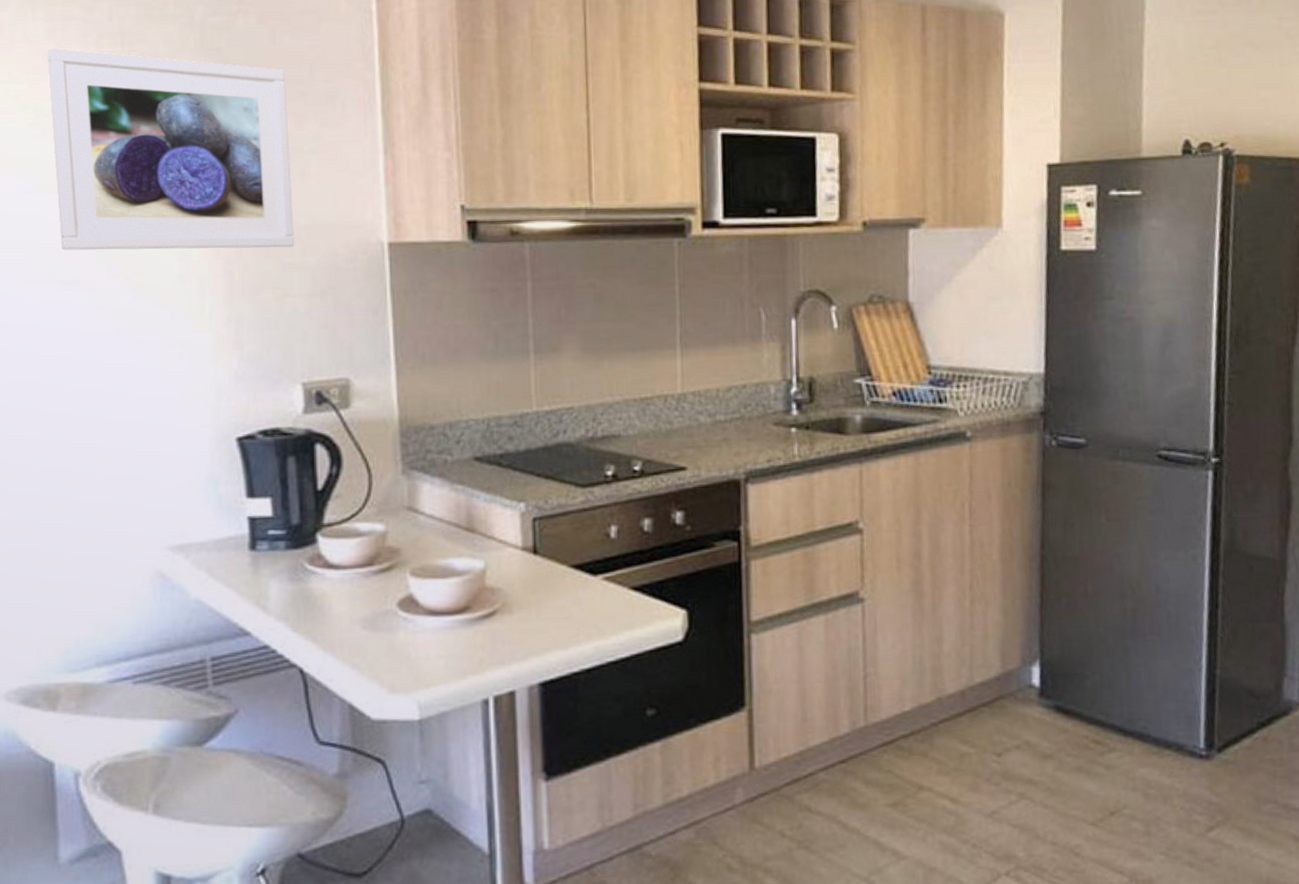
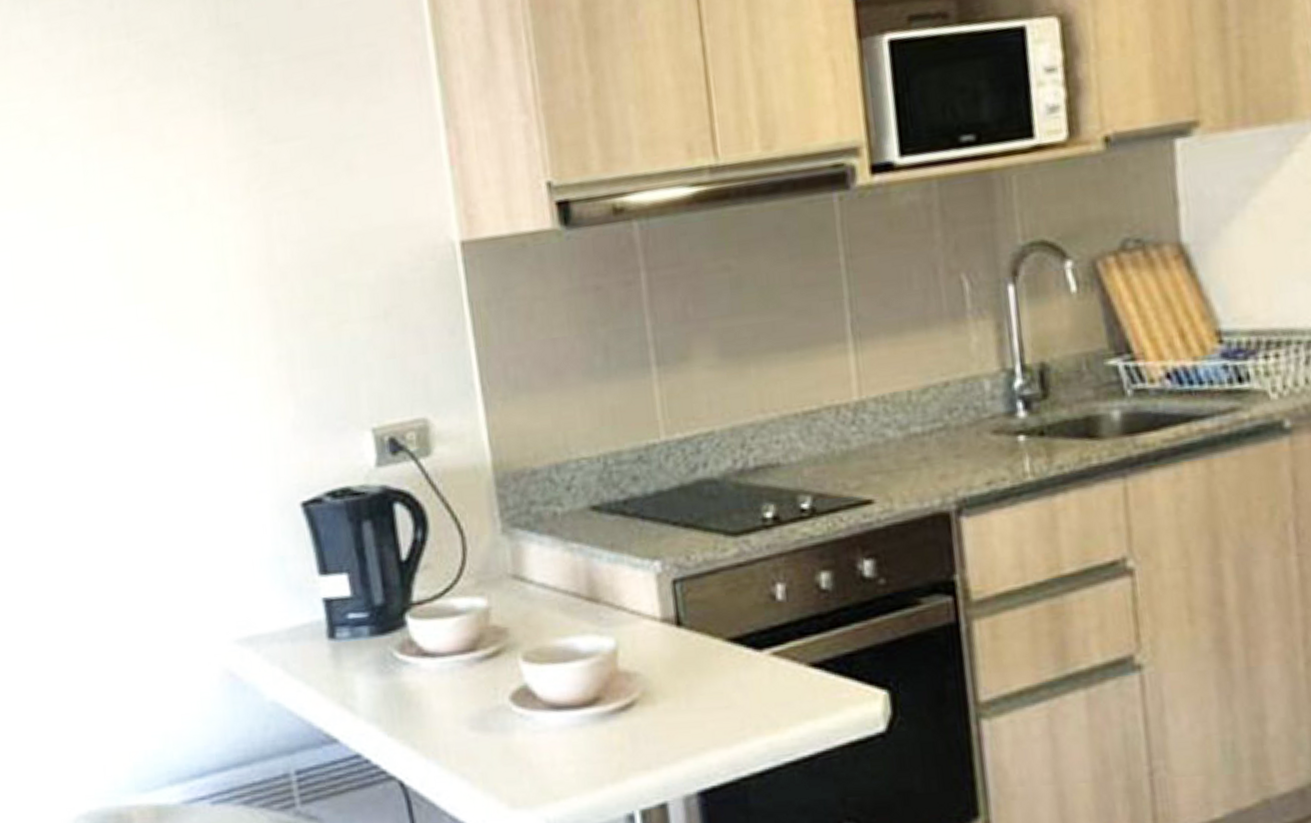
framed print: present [46,48,294,250] -> none [46,38,347,294]

